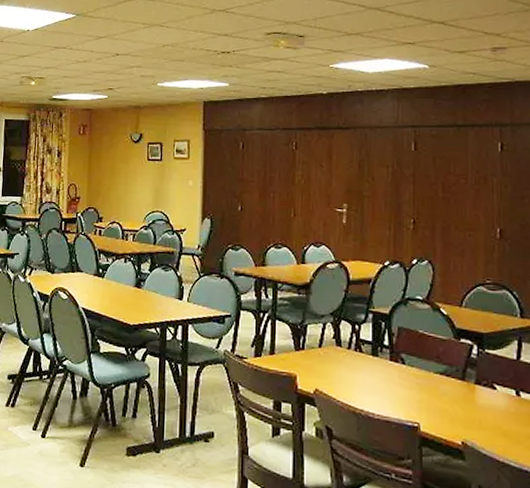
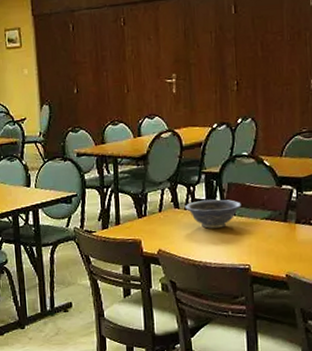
decorative bowl: none [347,341,413,376] -> present [184,199,242,229]

